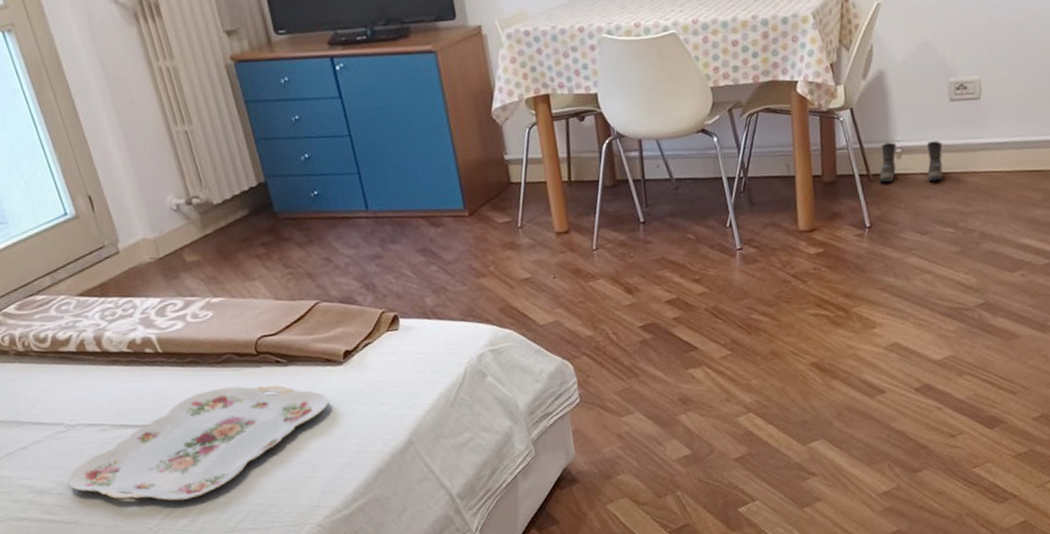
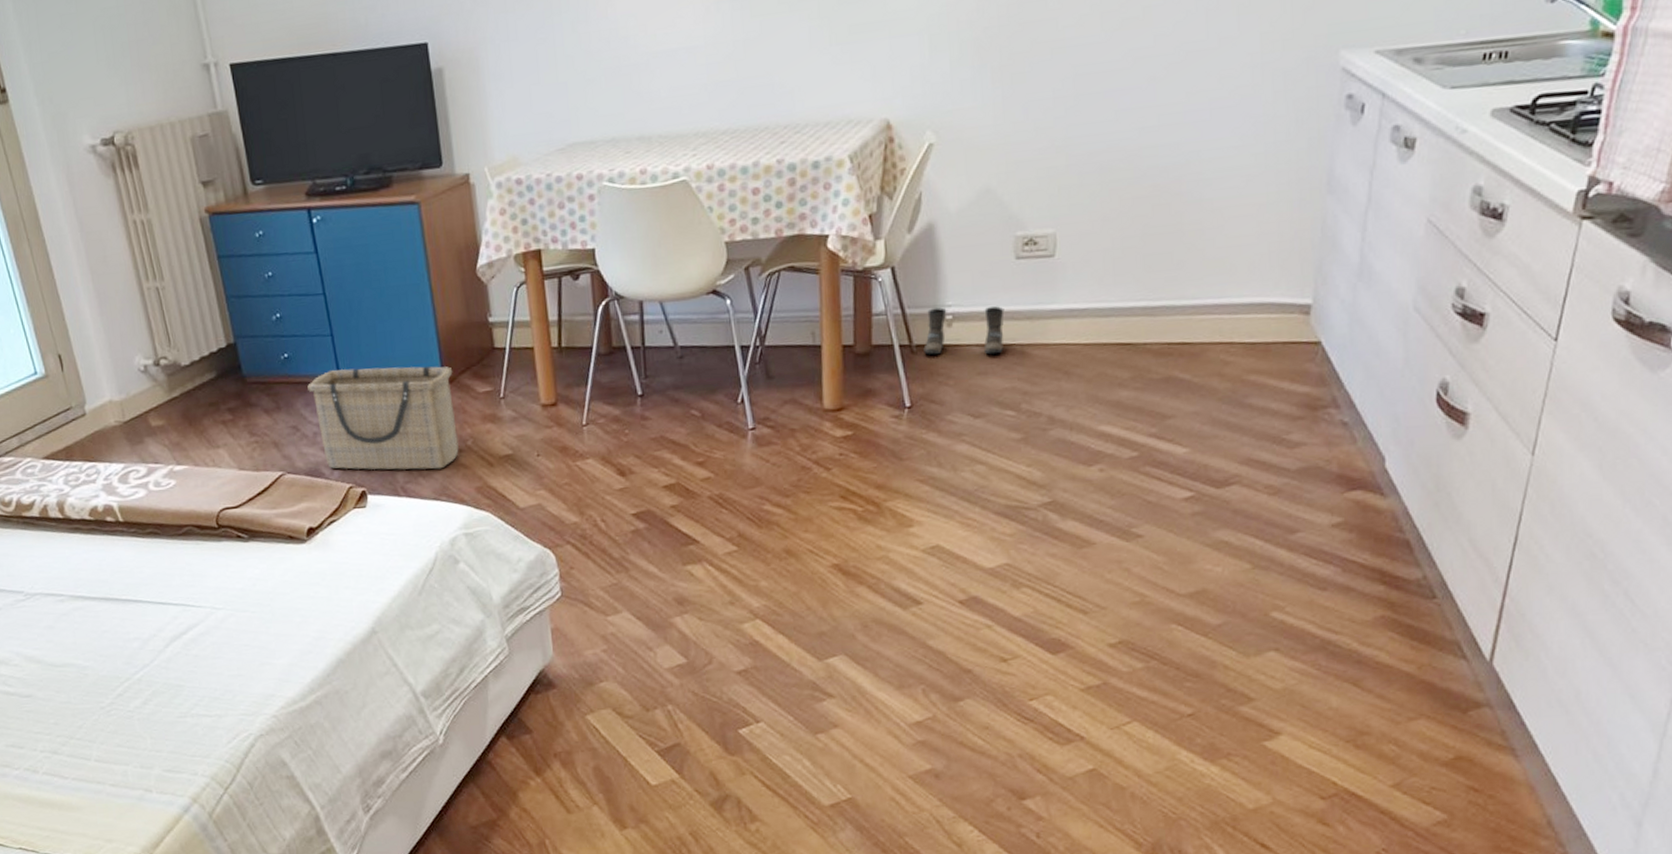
serving tray: present [68,385,329,501] -> none [25,561,290,680]
basket: none [338,200,483,296] -> present [307,366,459,471]

